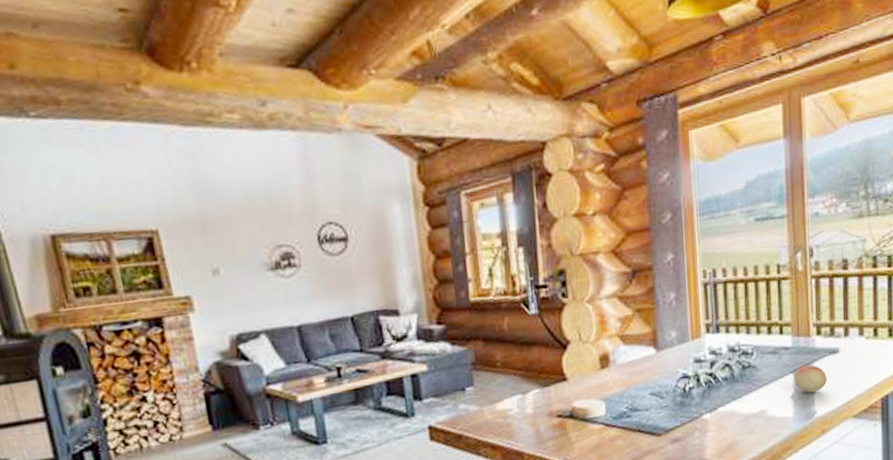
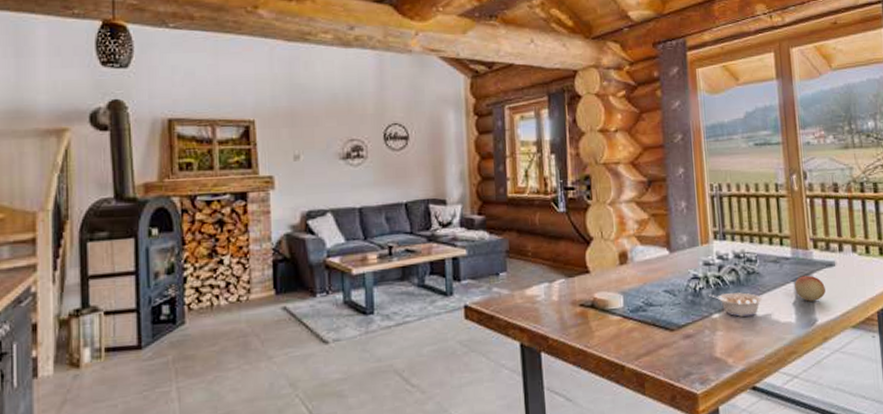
legume: none [699,389,758,416] -> present [709,292,763,318]

